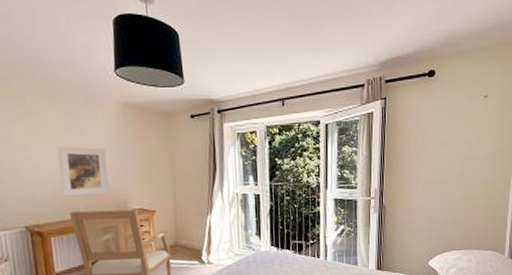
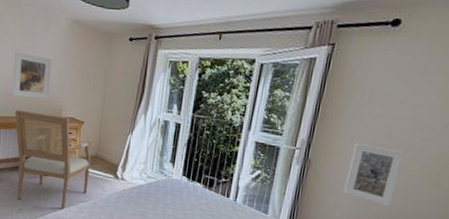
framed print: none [418,183,460,235] -> present [343,142,406,206]

